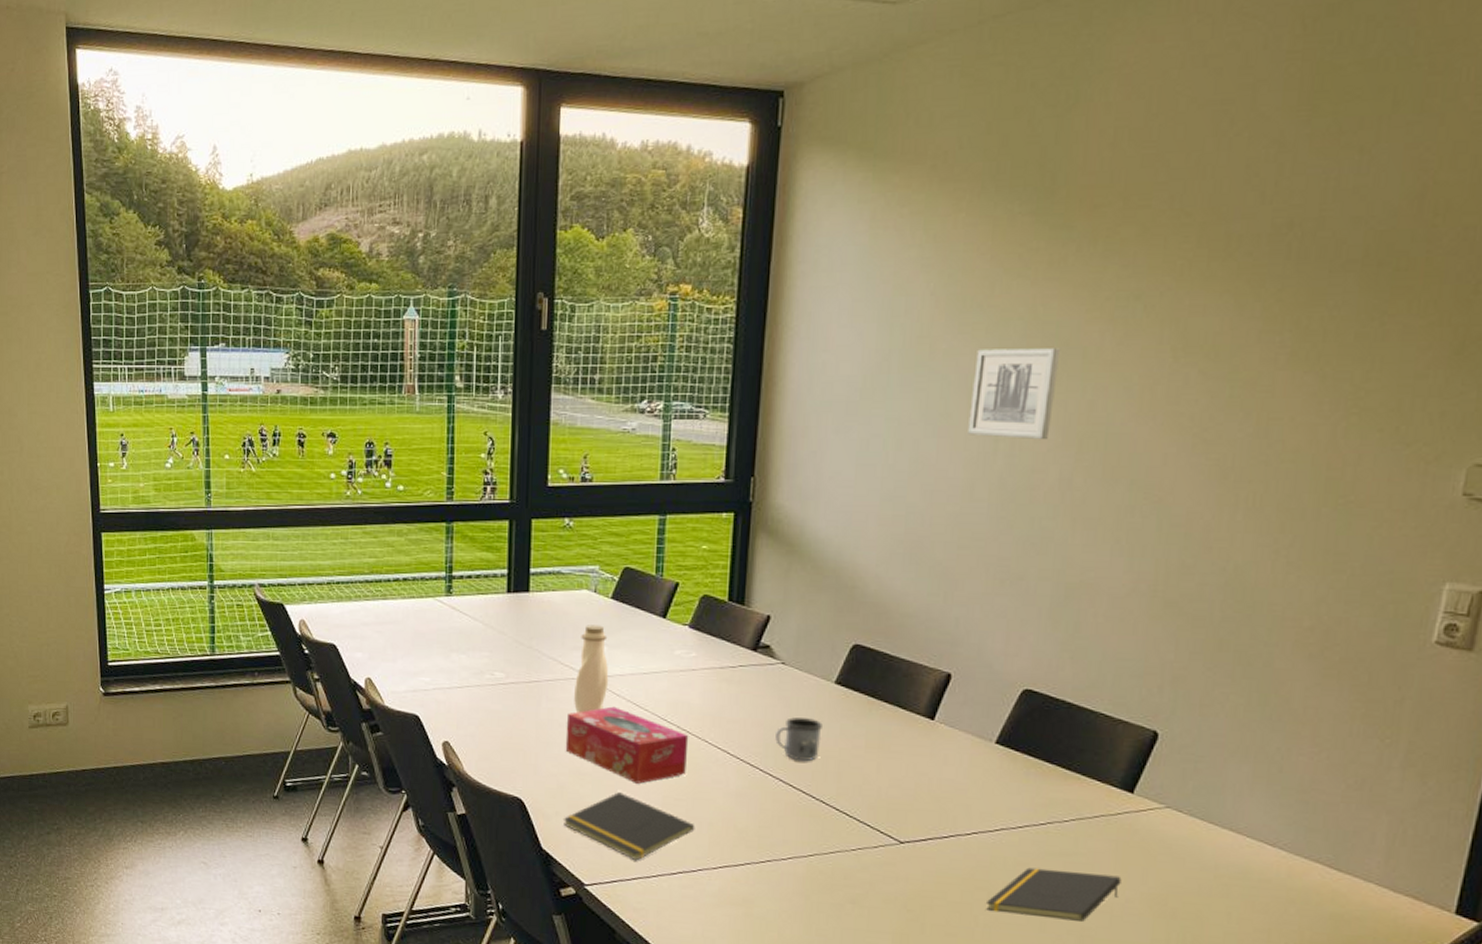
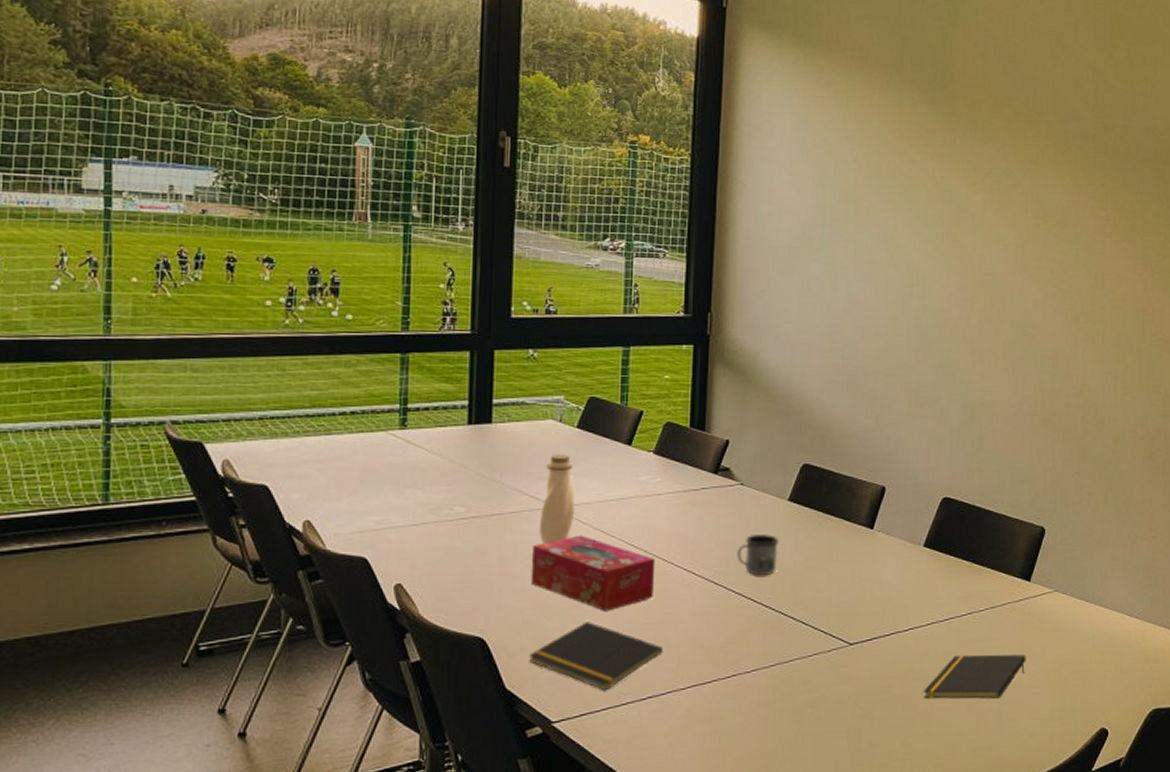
wall art: present [968,348,1061,440] -> none [889,209,956,286]

